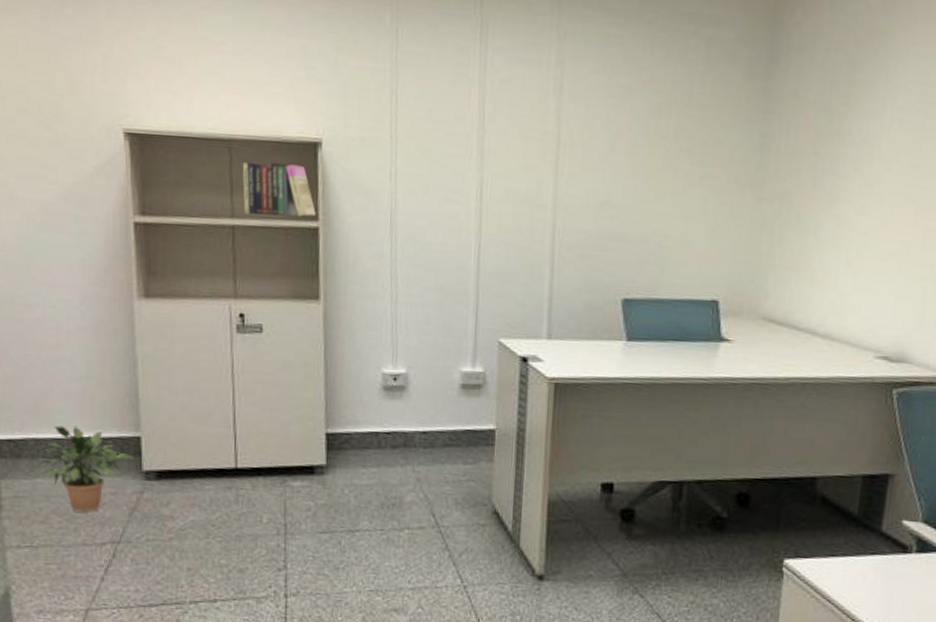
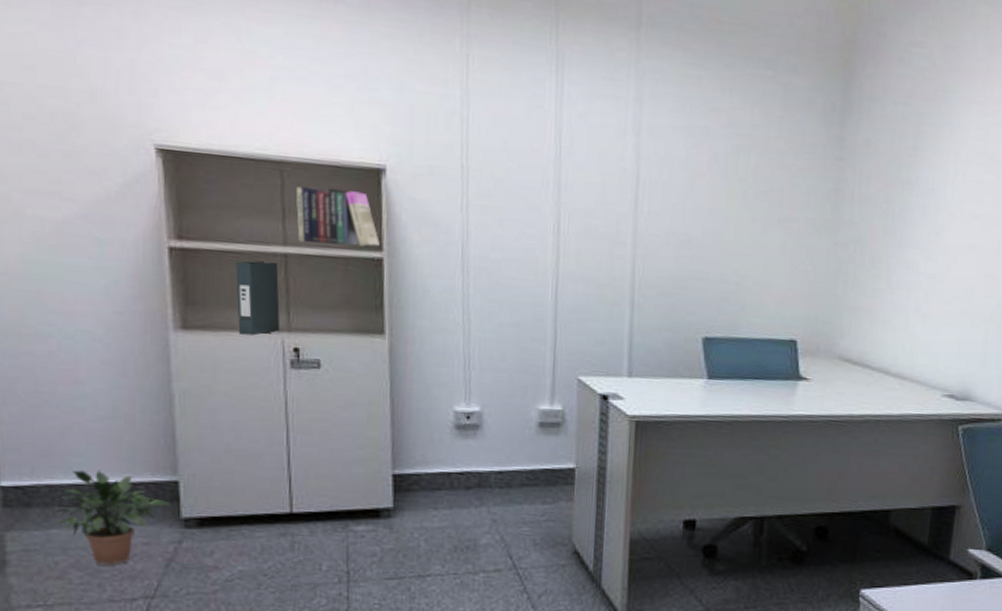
binder: none [190,233,228,303] -> present [236,261,281,336]

